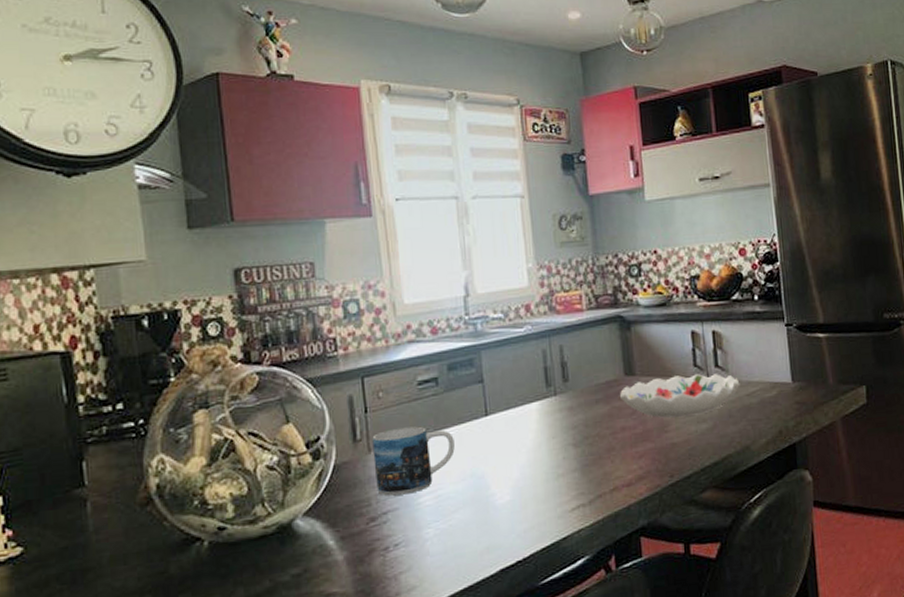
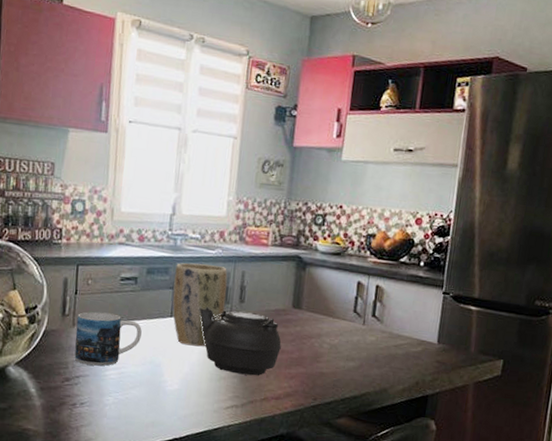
plant pot: none [481,345,548,446] -> present [172,263,228,347]
teapot: none [516,390,621,467] -> present [198,308,282,376]
decorative bowl: present [620,374,740,418] -> none [285,315,391,354]

